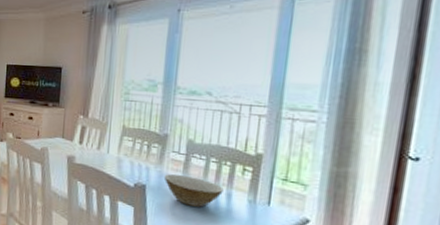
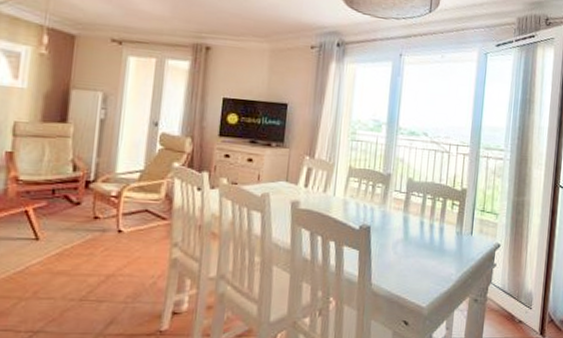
bowl: present [164,173,224,207] -> none [387,212,437,243]

